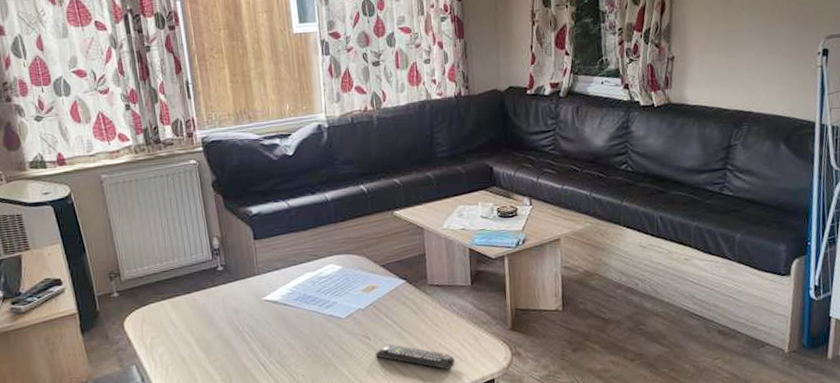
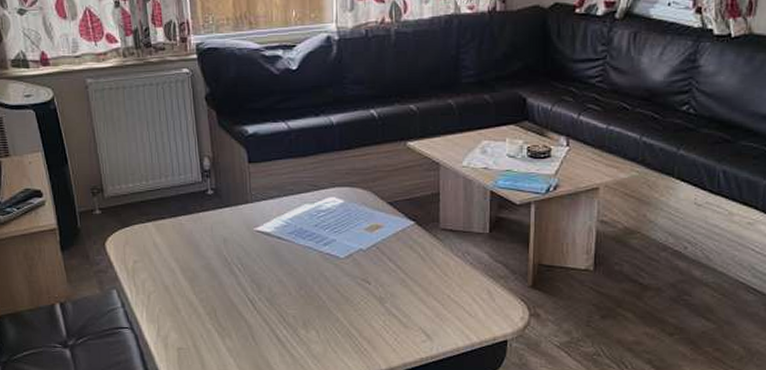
remote control: present [375,344,455,370] -> none [374,291,464,325]

